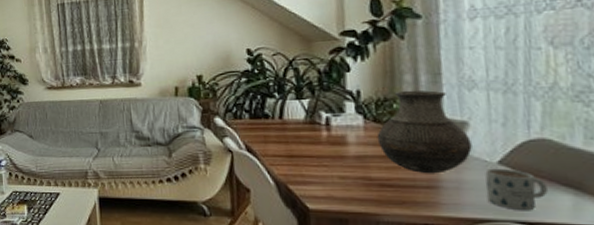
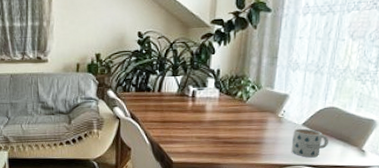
vase: present [376,90,472,174] -> none [227,70,288,134]

